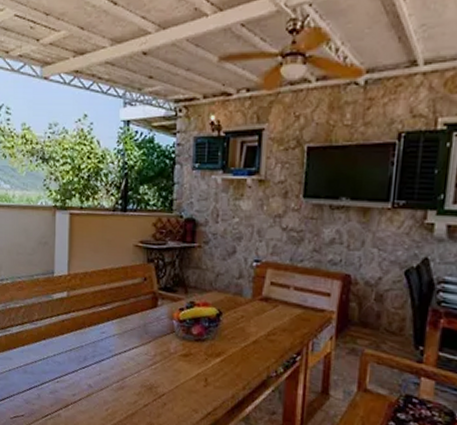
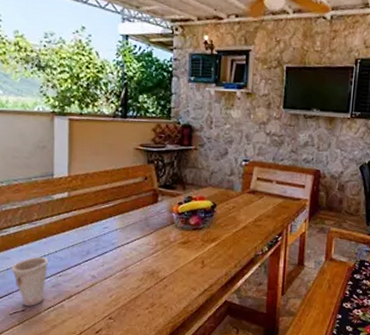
cup: none [12,359,48,412] -> present [10,256,49,306]

